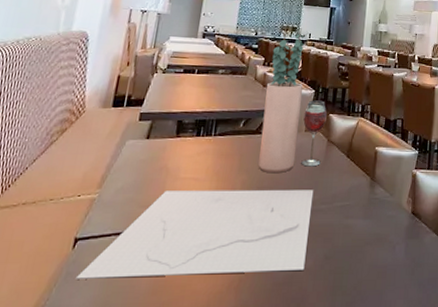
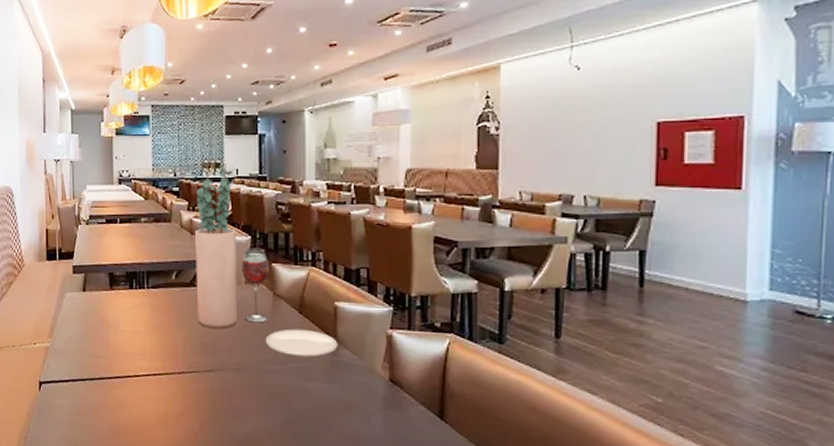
napkin: present [75,189,314,279] -> none [46,342,264,431]
plate: none [316,171,375,197] -> present [265,329,338,358]

